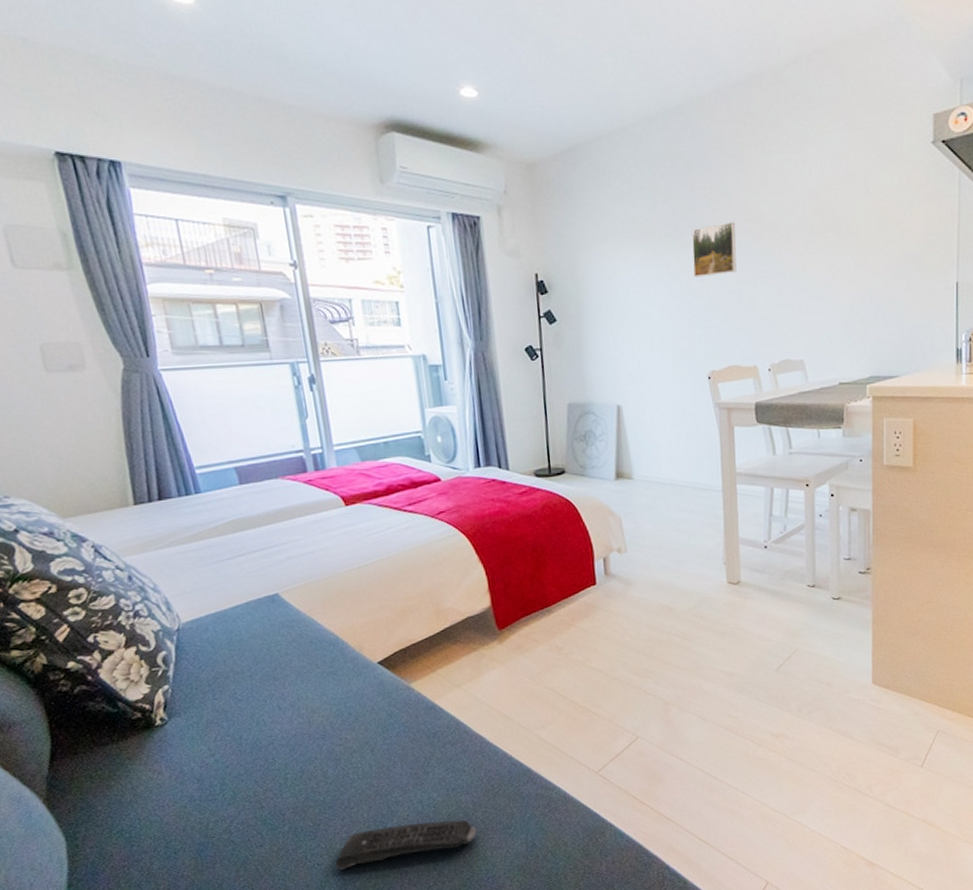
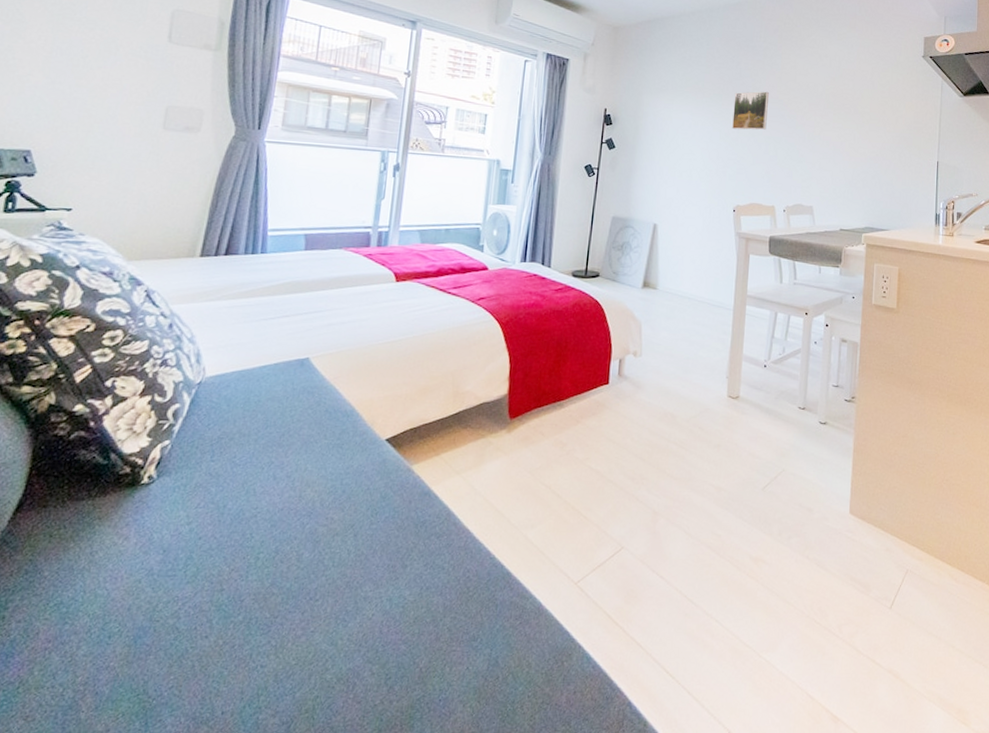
remote control: present [335,820,477,870] -> none [280,625,441,676]

